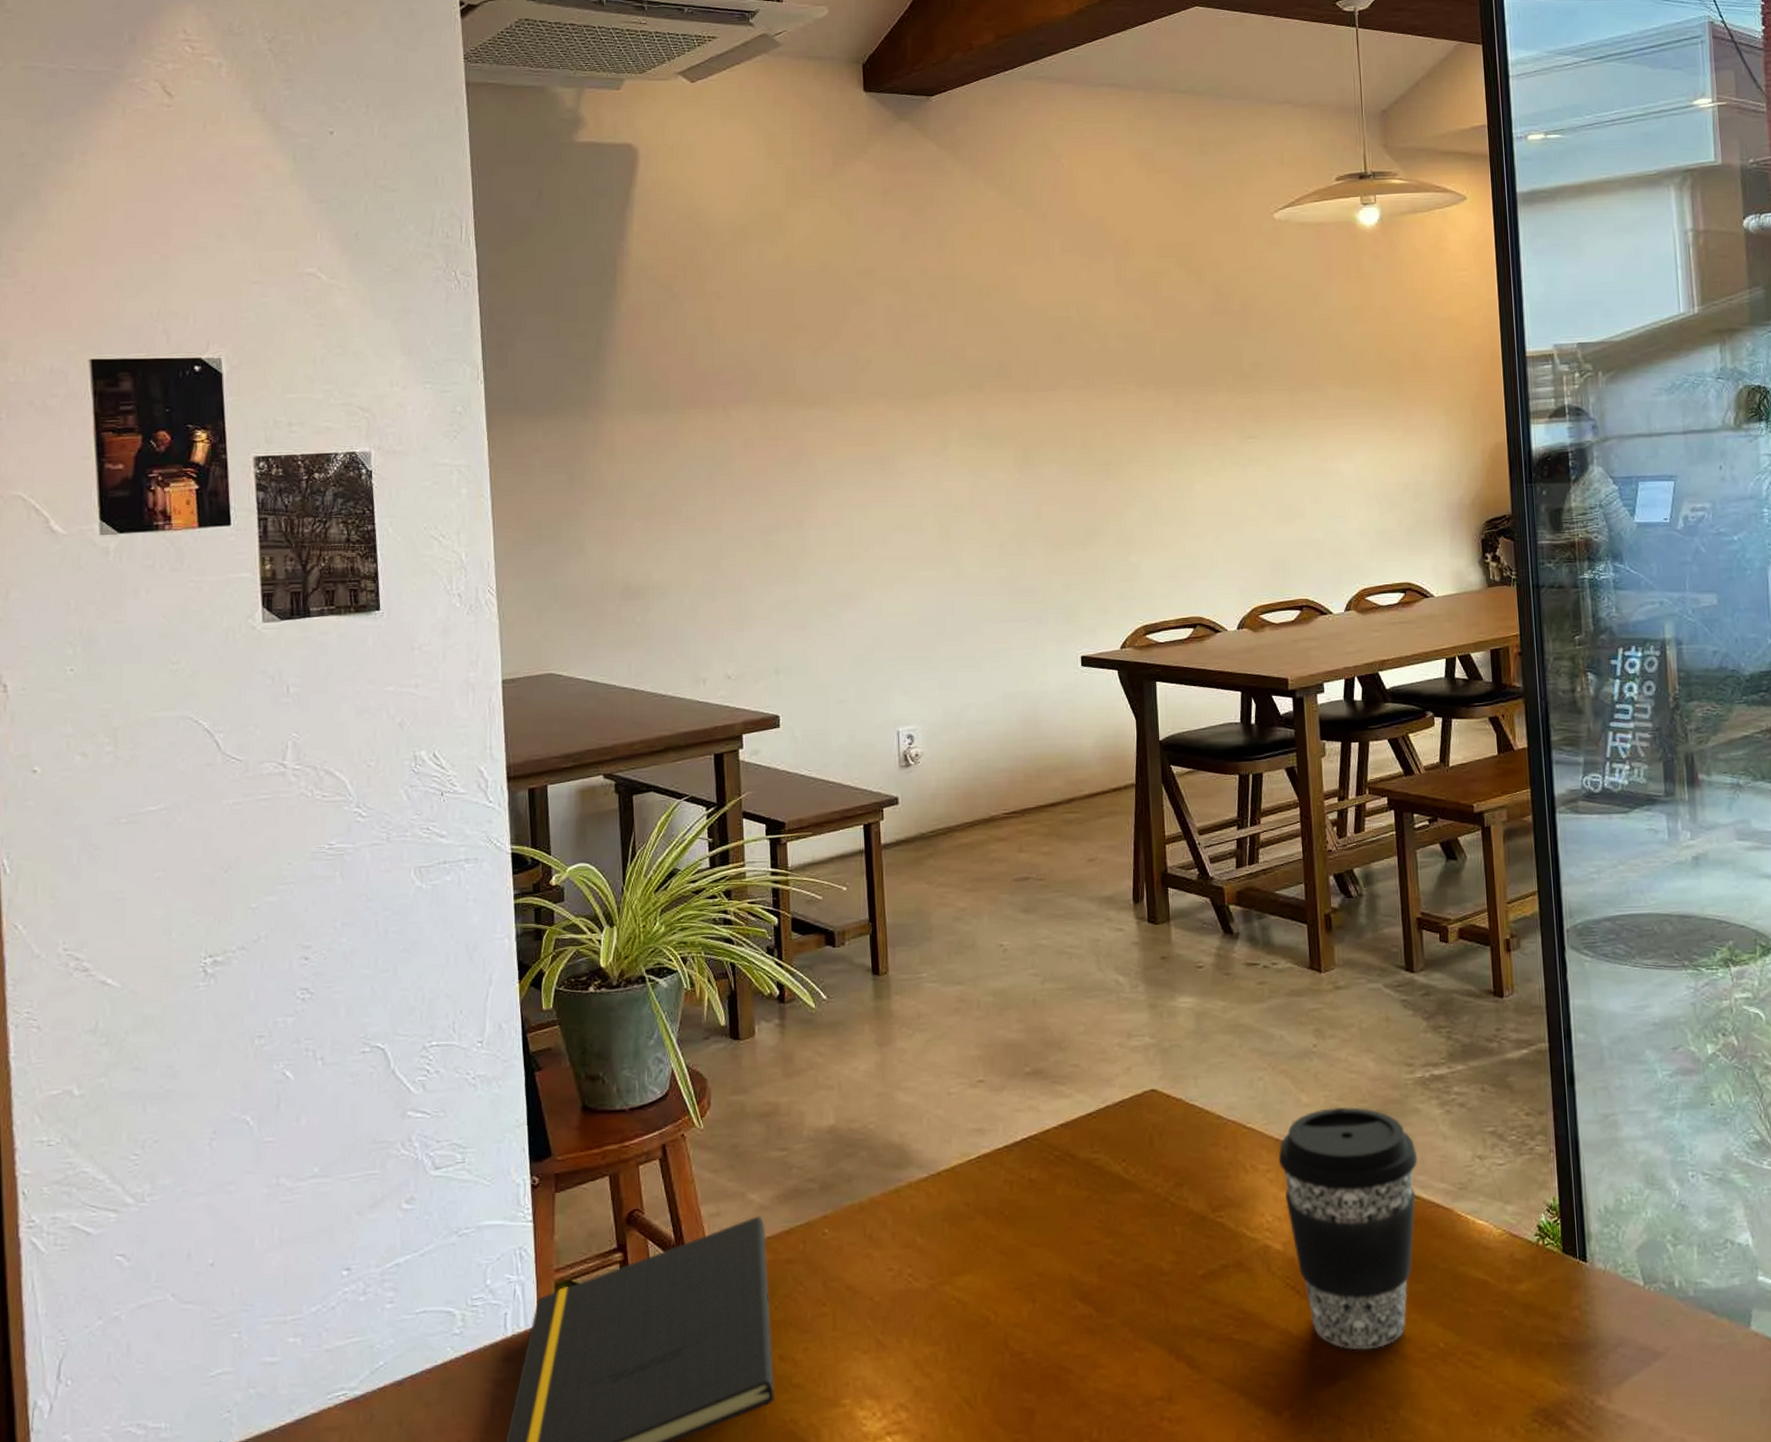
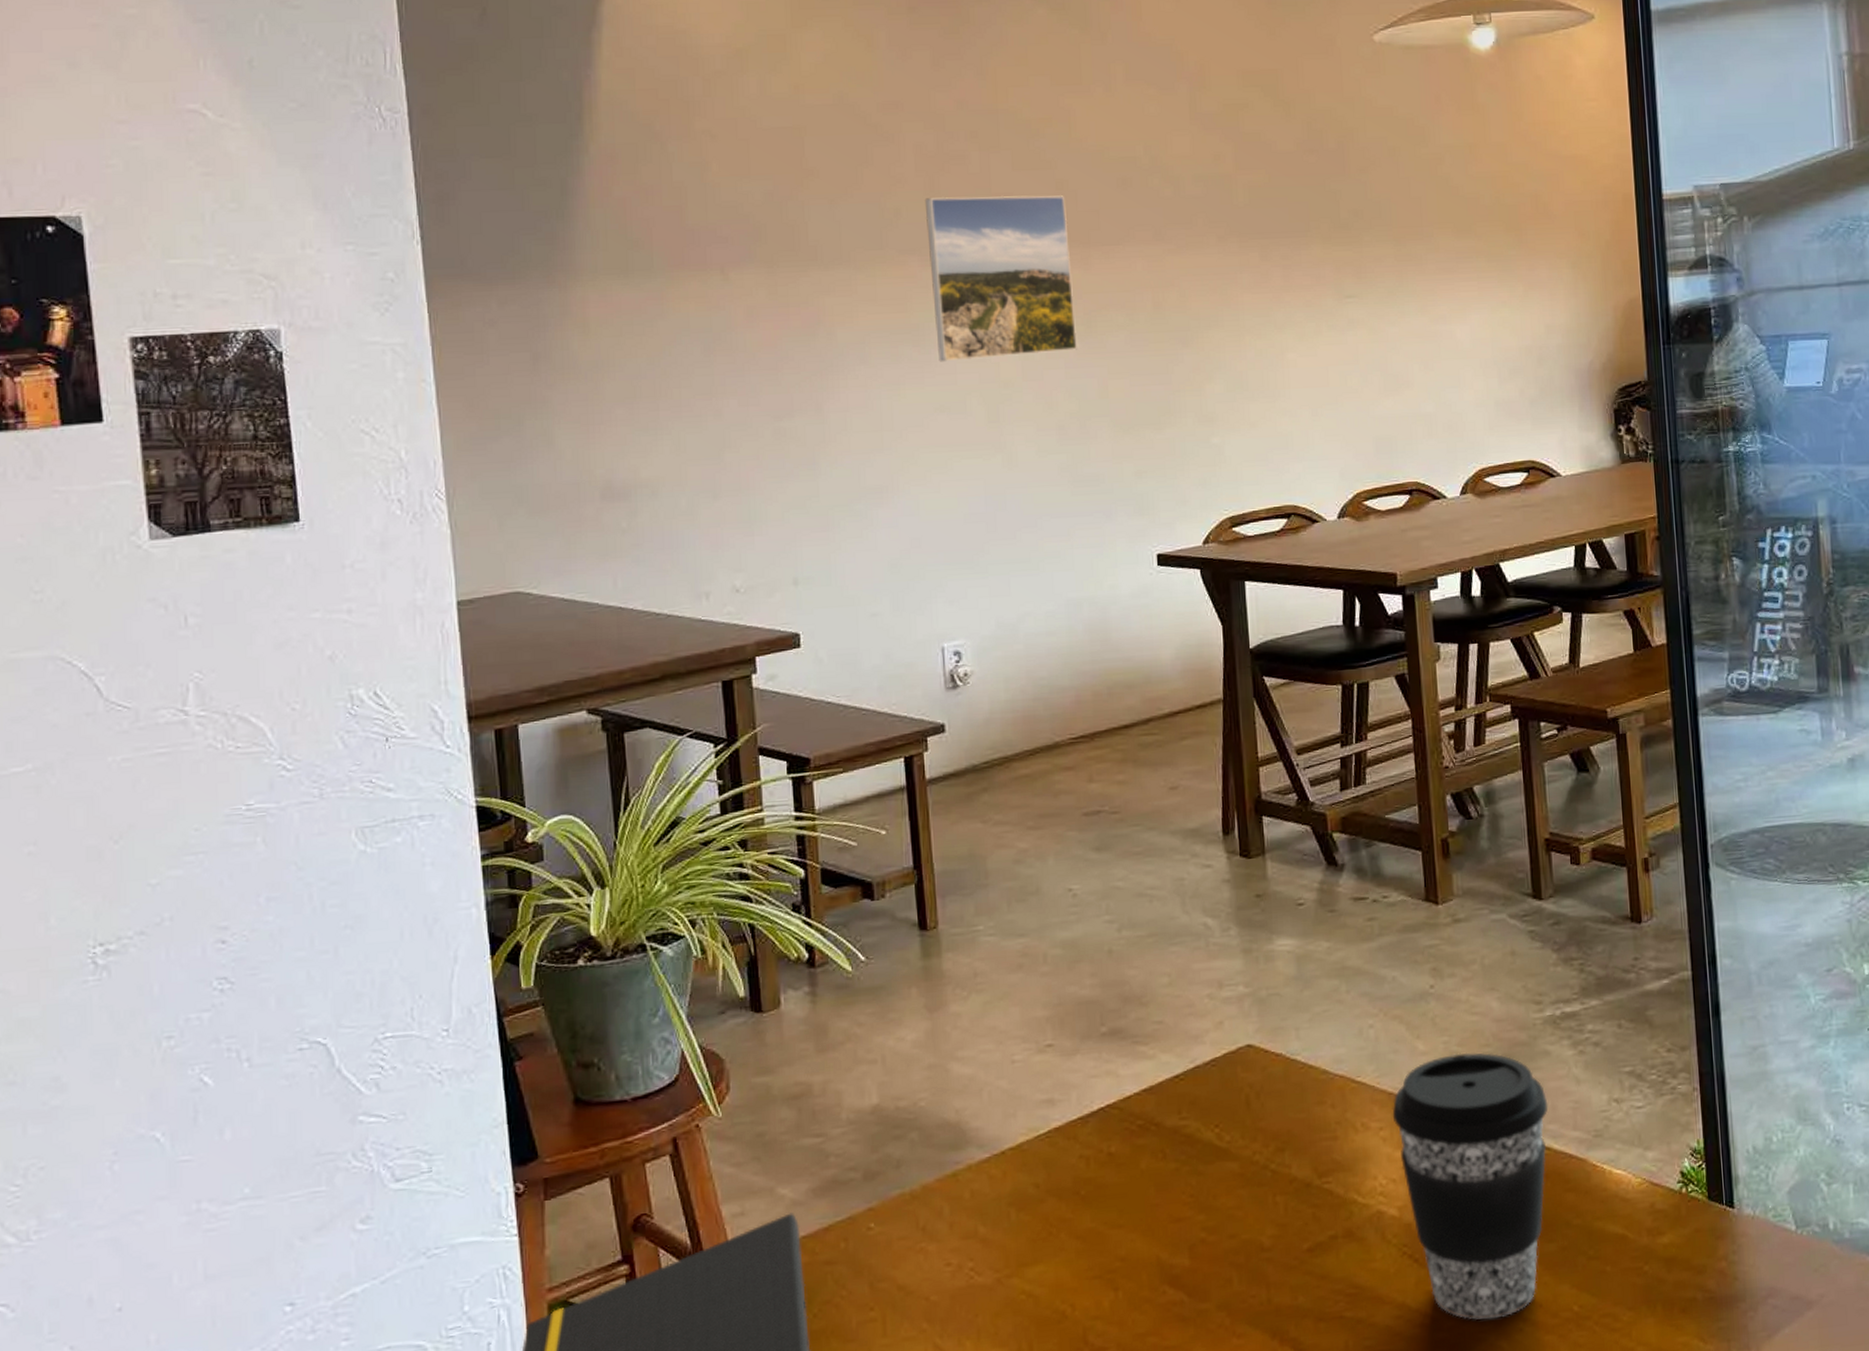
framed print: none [892,348,1017,488] -> present [924,195,1078,362]

